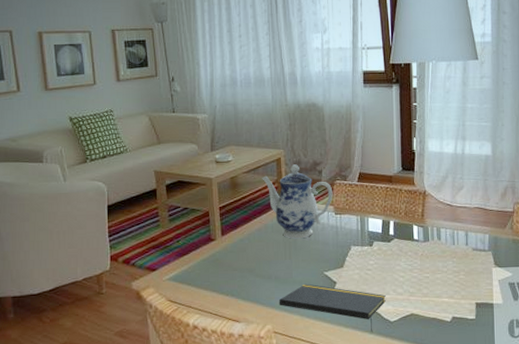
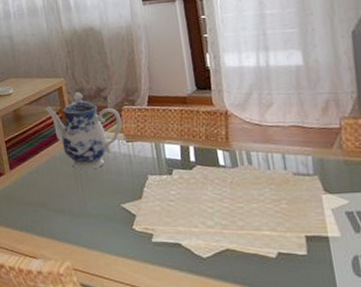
notepad: present [278,283,386,332] -> none [75,217,195,269]

